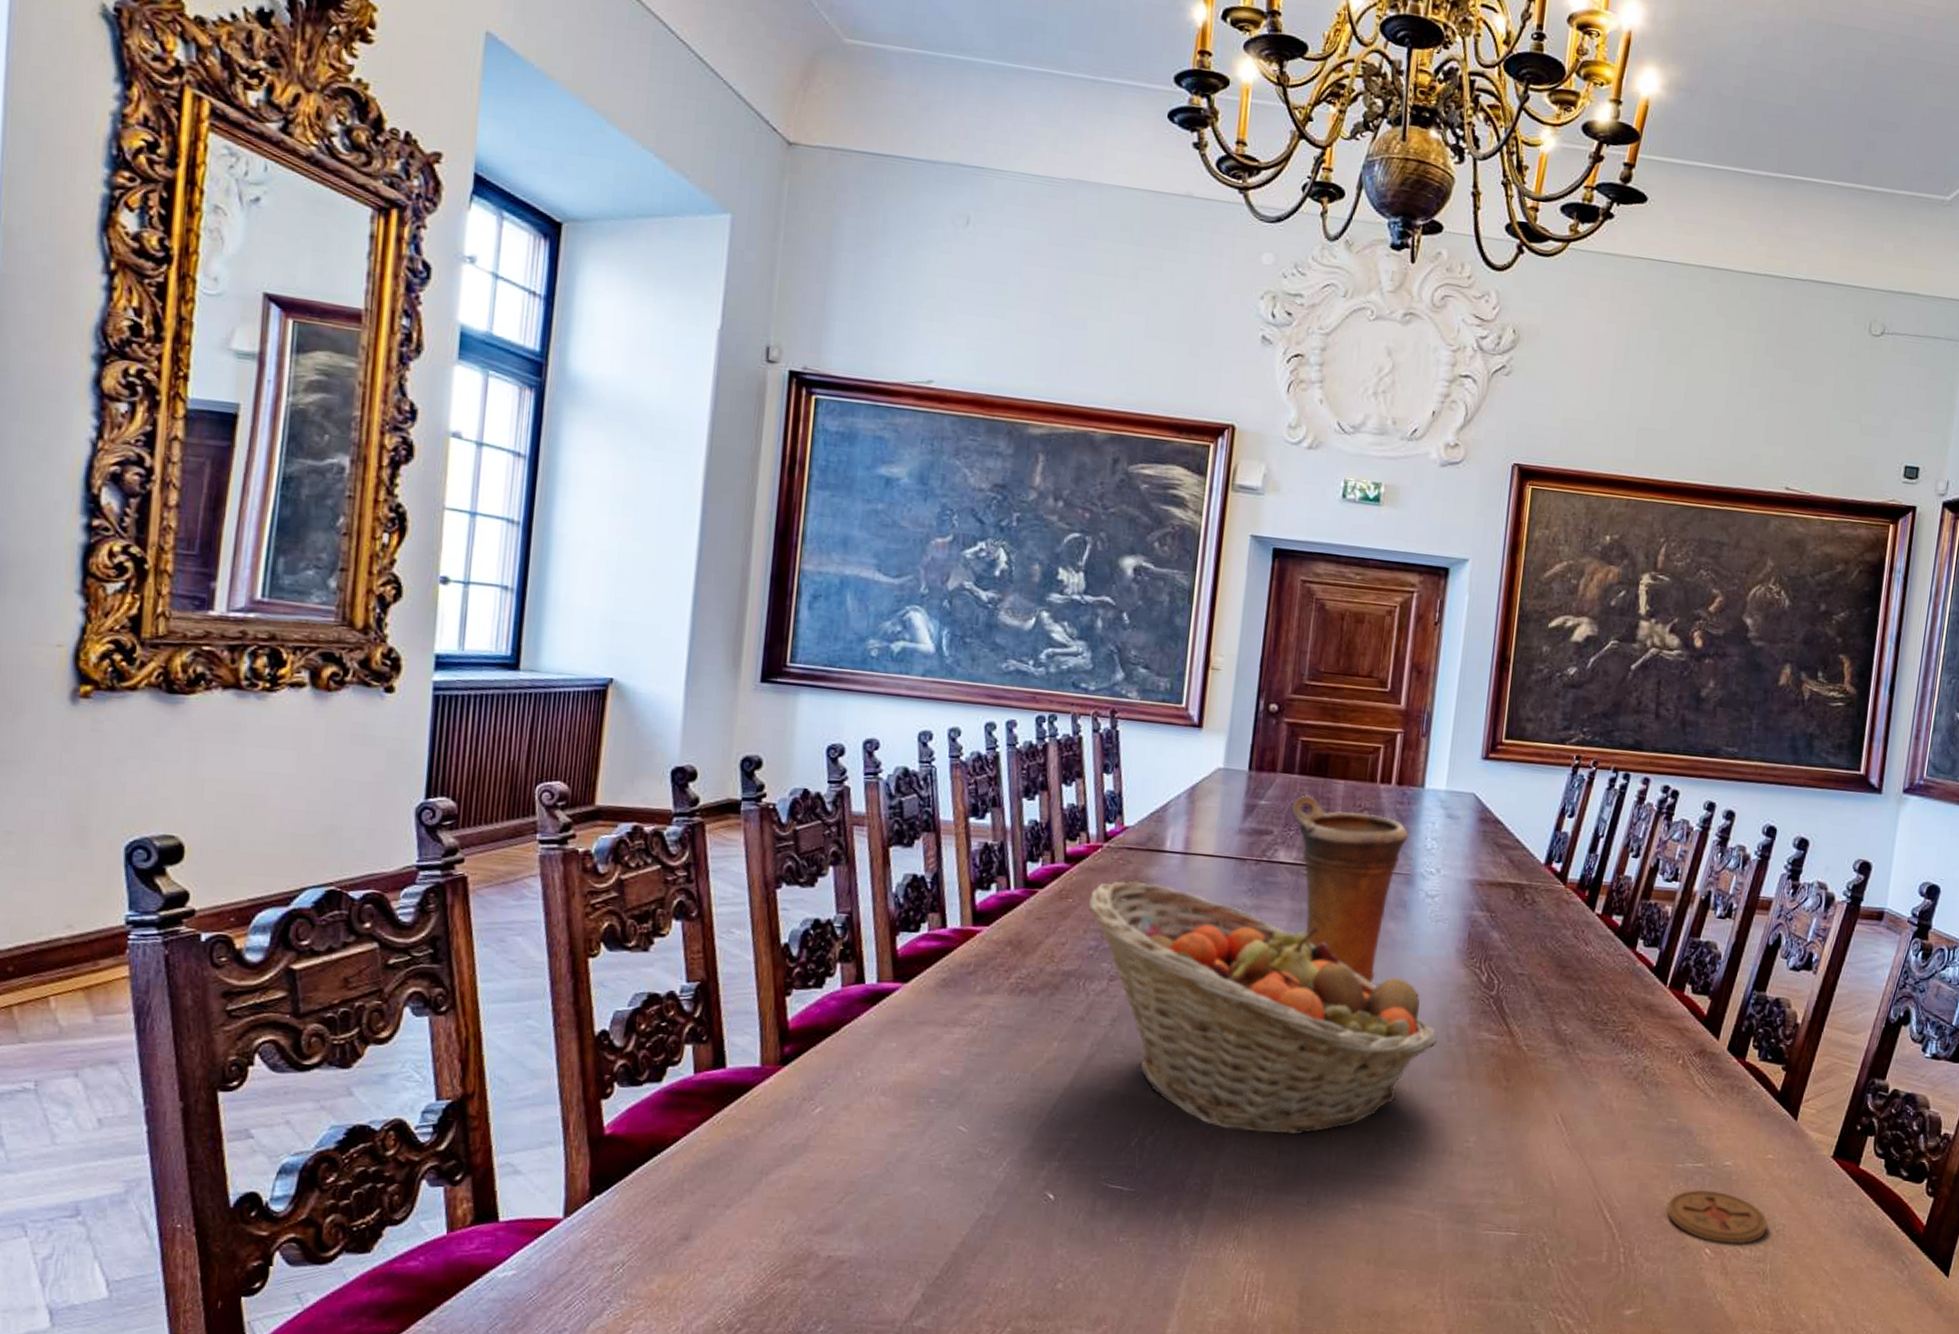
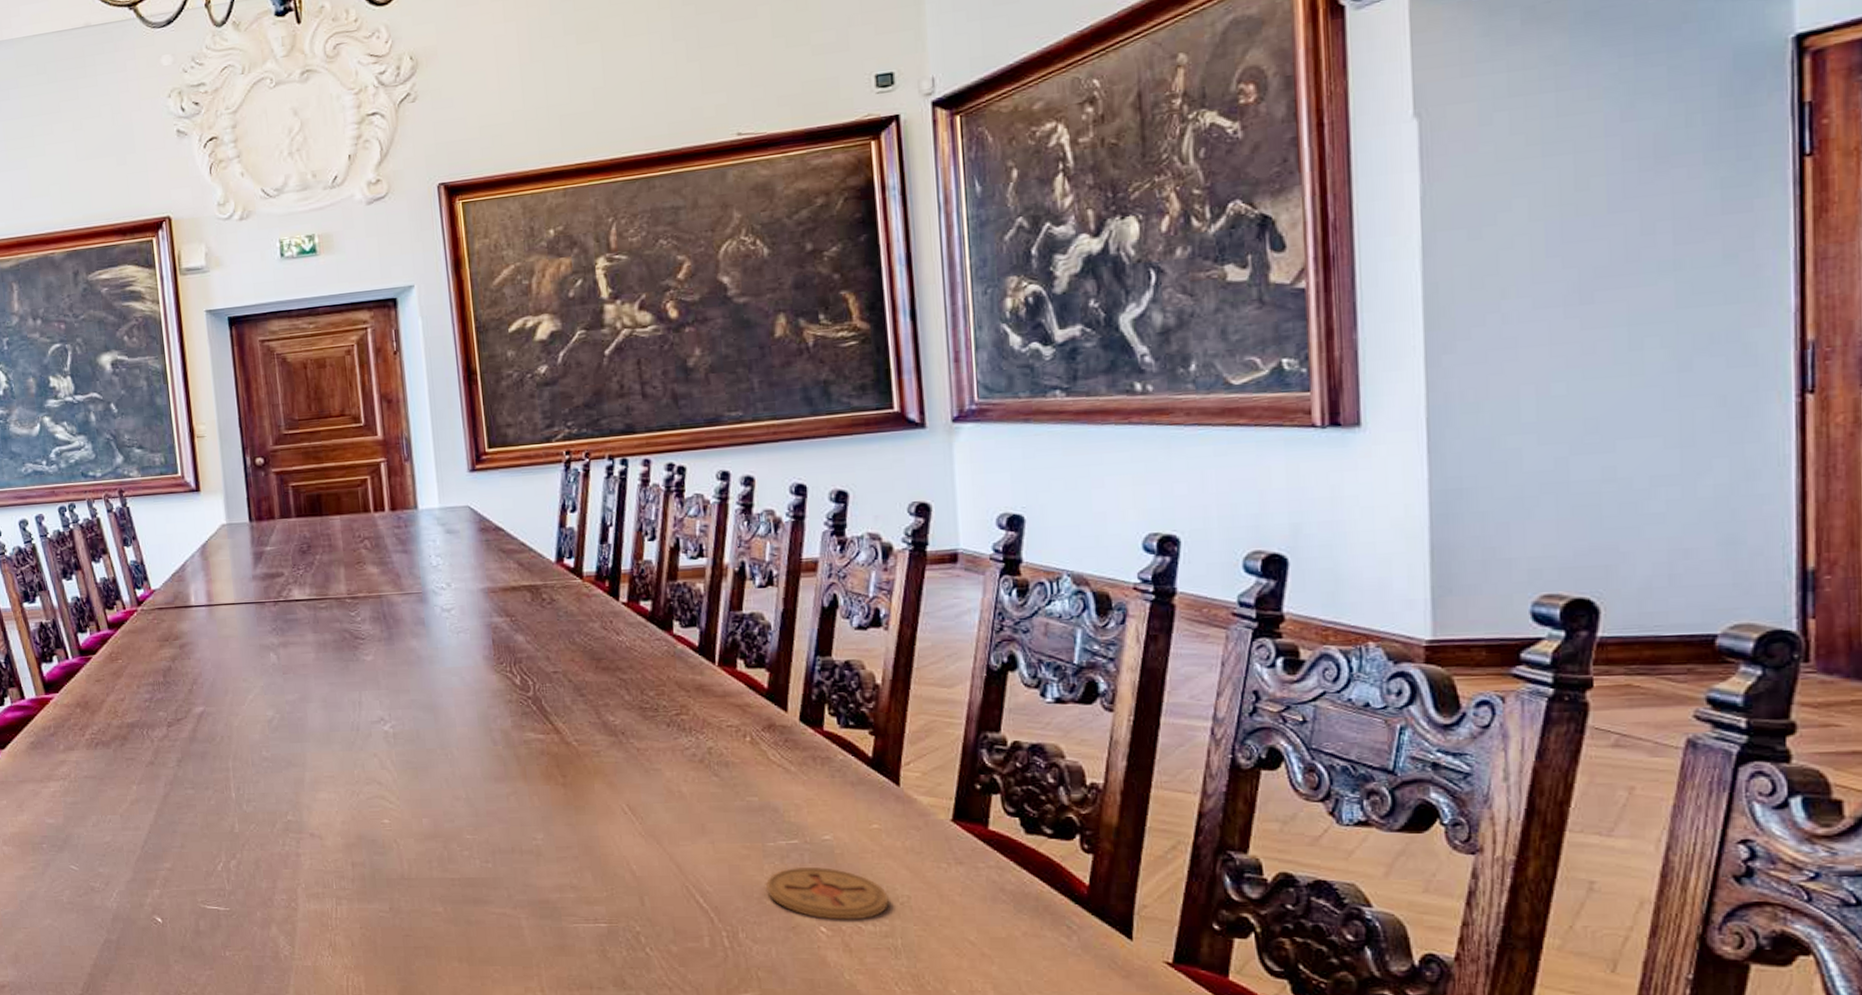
fruit basket: present [1088,881,1438,1135] -> none [136,636,484,849]
vase: present [1291,795,1409,986] -> none [295,534,412,702]

